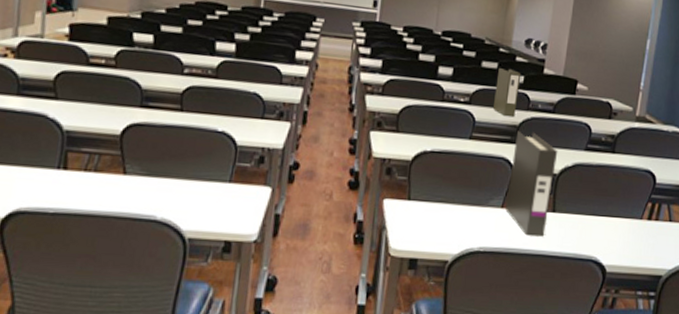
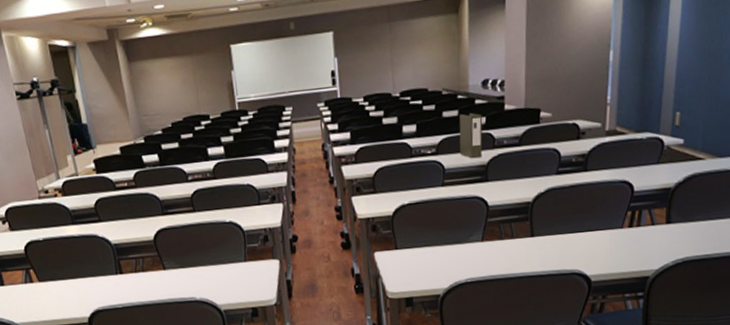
binder: present [505,130,558,237] -> none [485,168,530,262]

